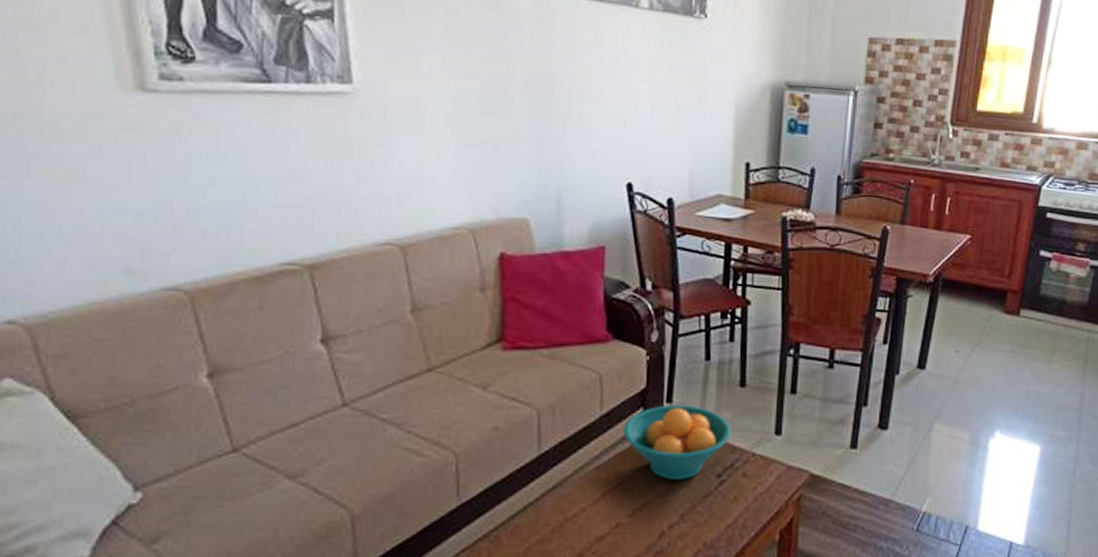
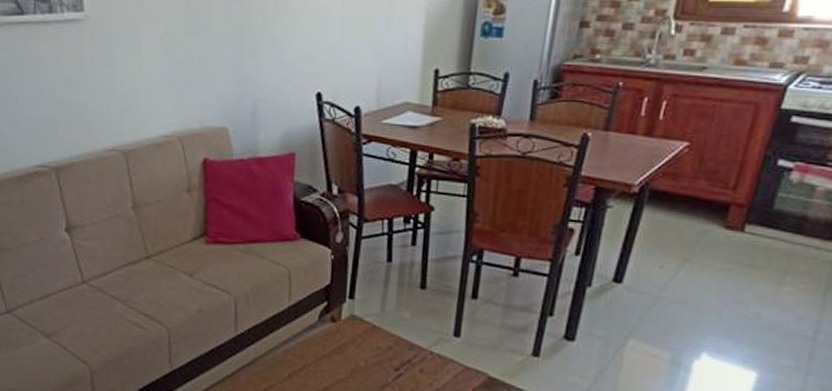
fruit bowl: present [623,405,732,480] -> none [309,301,411,370]

